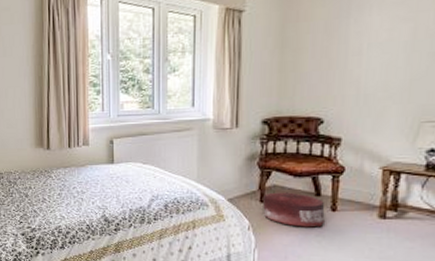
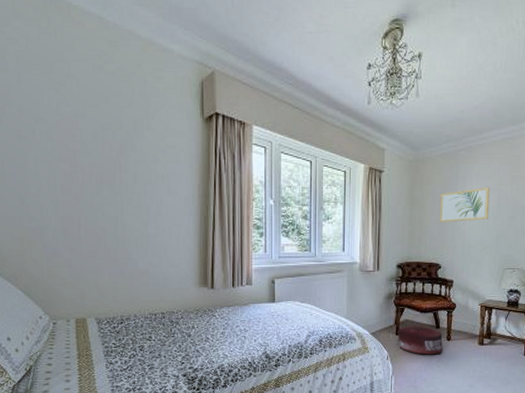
wall art: none [322,18,401,68] -> present [439,188,491,223]

